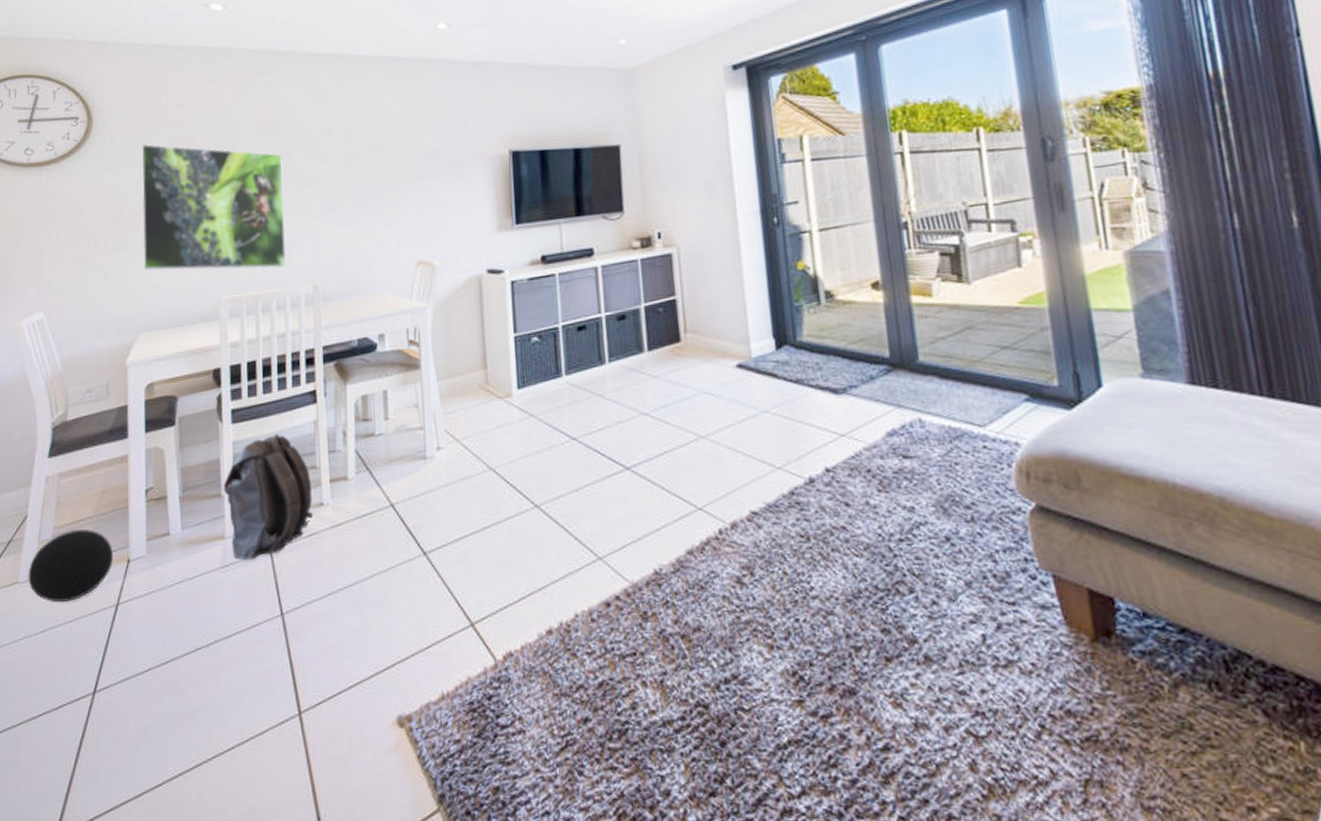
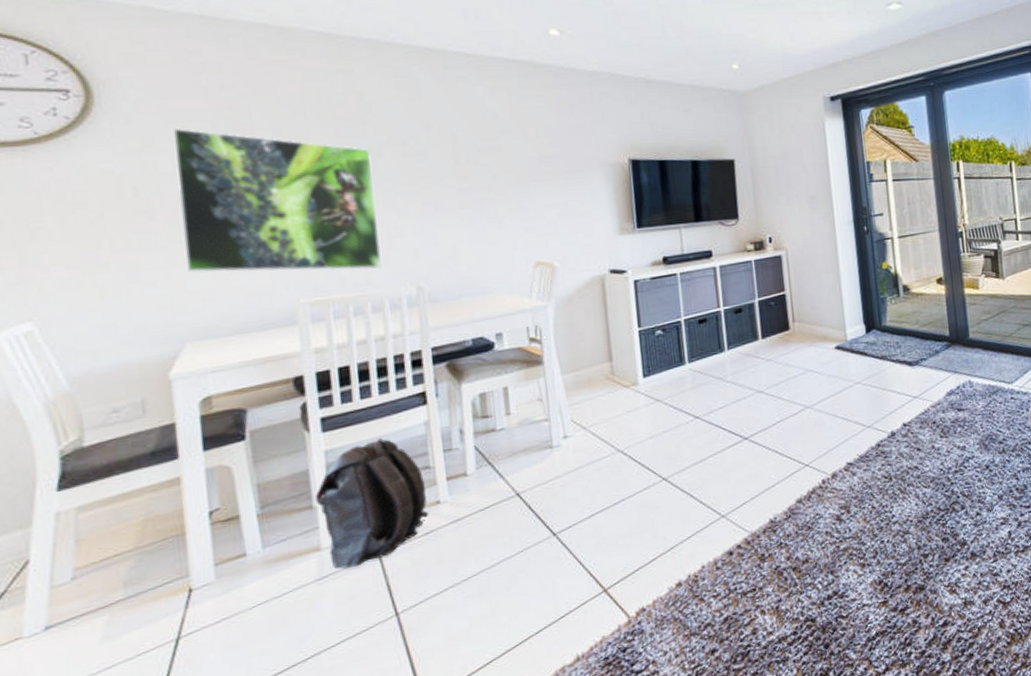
ball: present [28,528,114,602] -> none [37,563,169,652]

